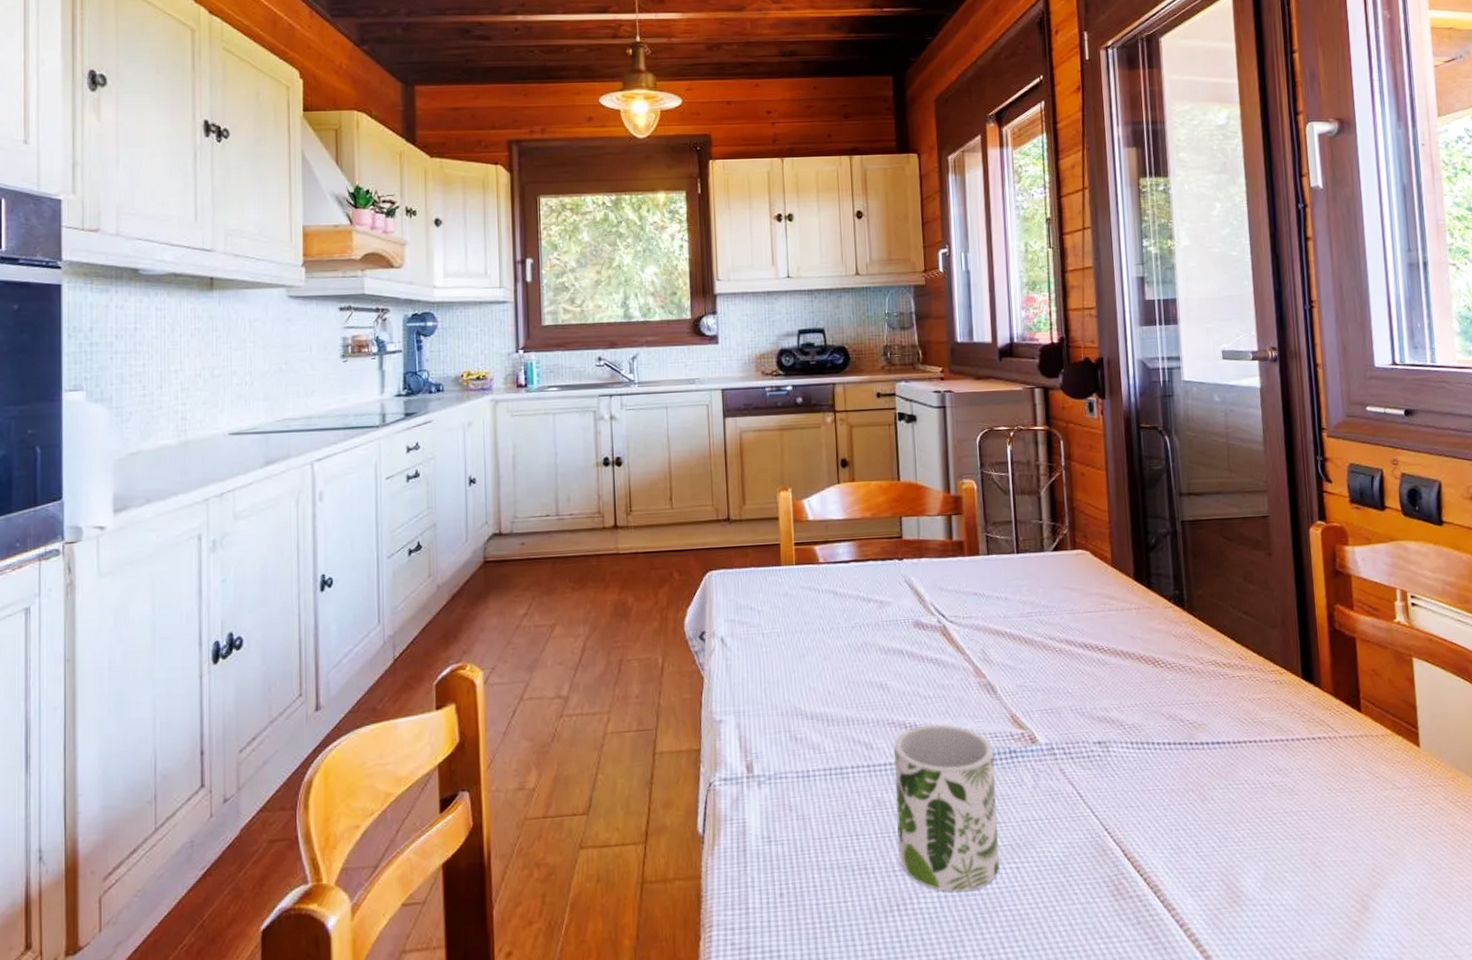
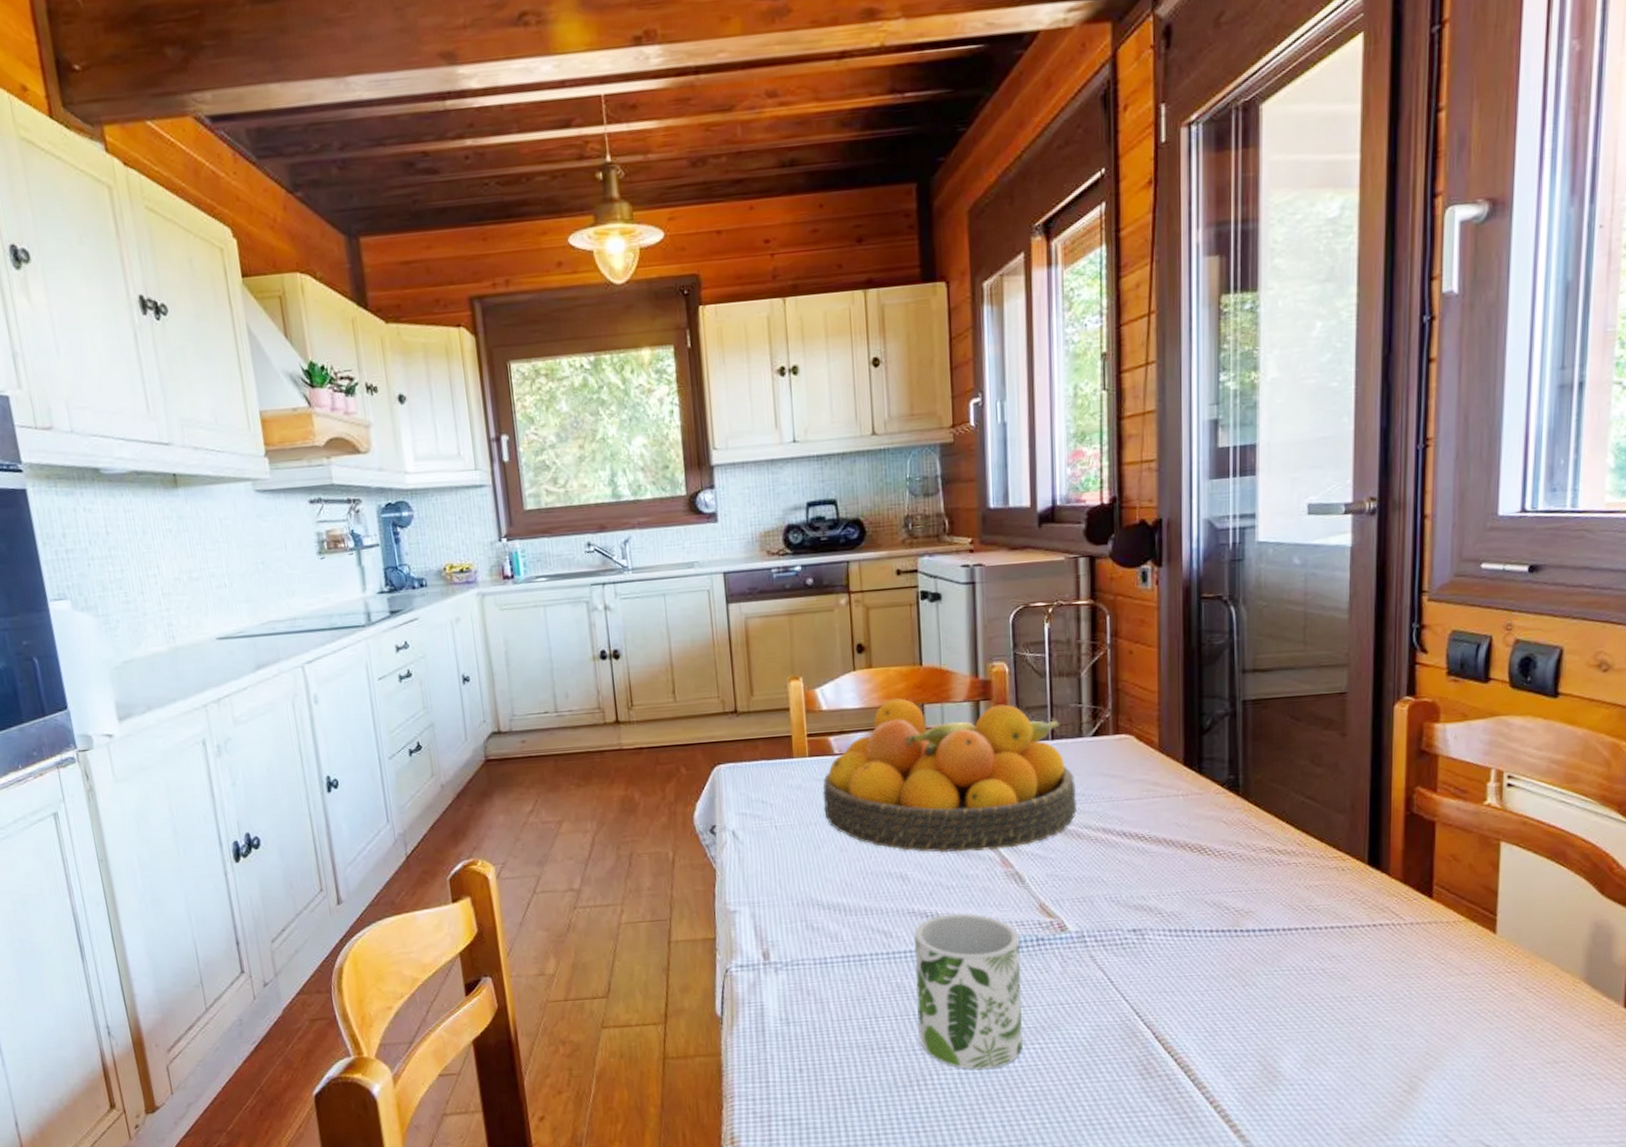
fruit bowl: none [808,511,1042,662] -> present [822,698,1077,853]

